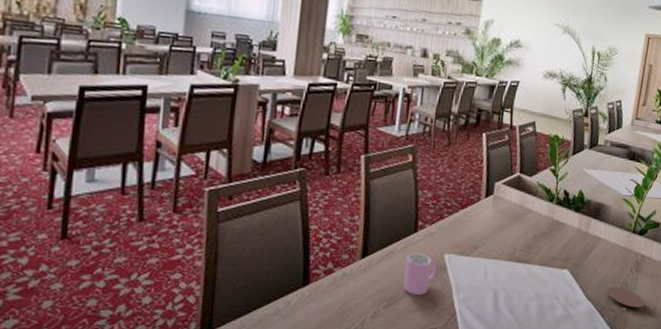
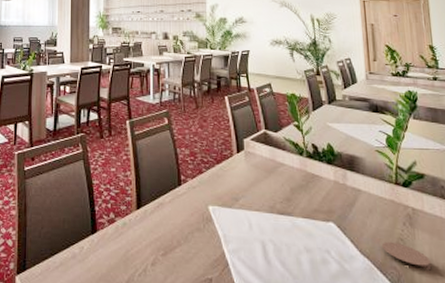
cup: present [403,252,437,295] -> none [175,204,204,245]

